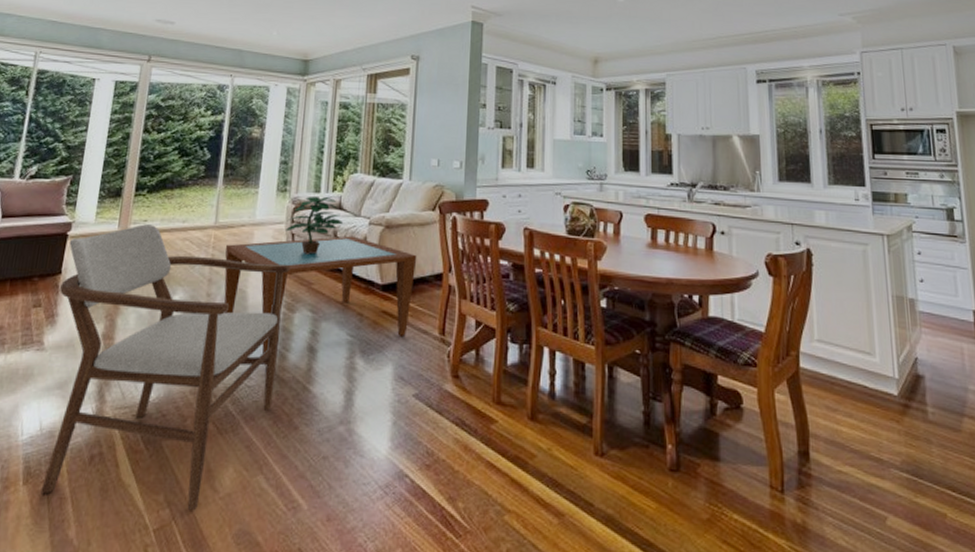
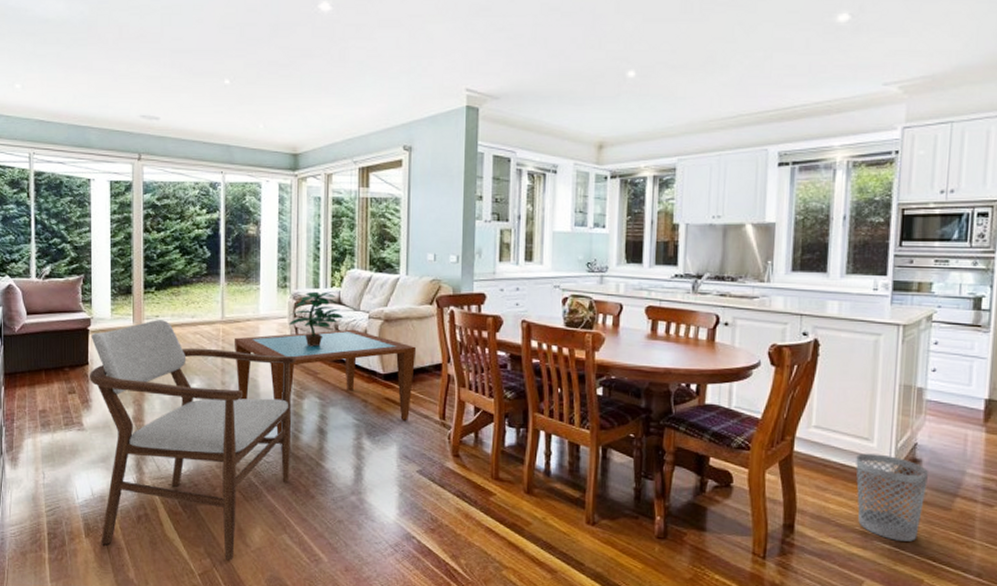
wastebasket: none [861,369,934,469] -> present [855,453,929,542]

